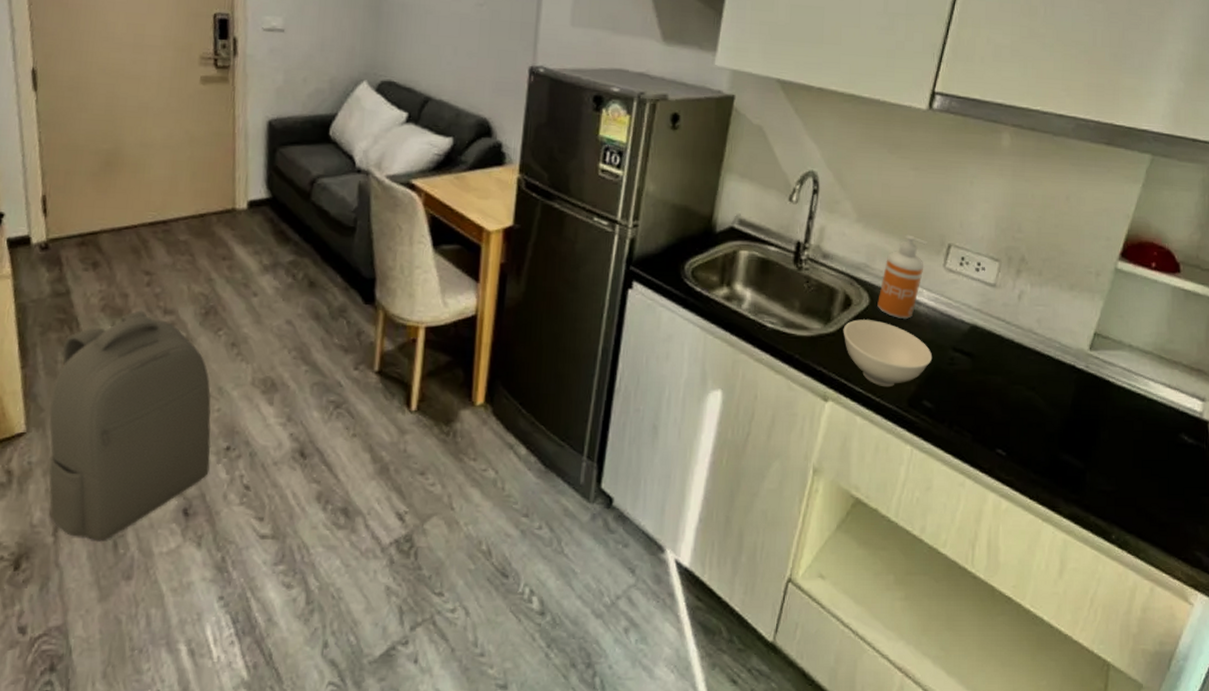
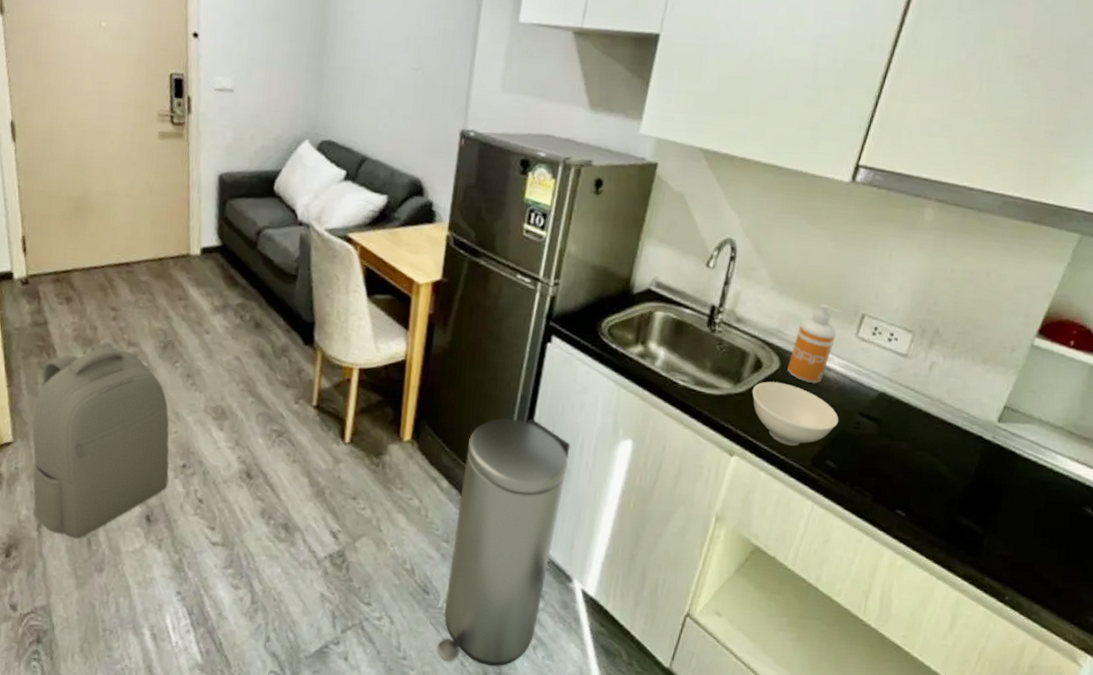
pedal bin: none [517,372,657,657] -> present [436,418,571,667]

